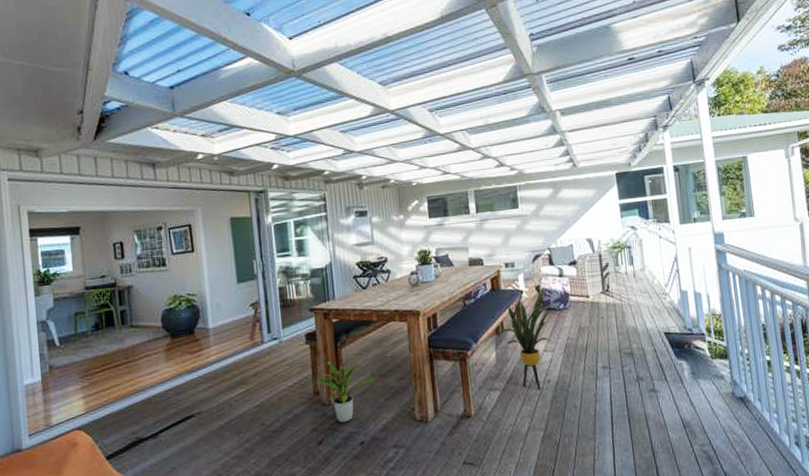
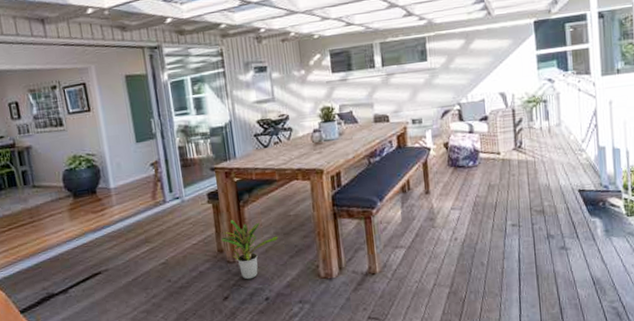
house plant: present [499,290,555,390] -> none [405,147,463,248]

